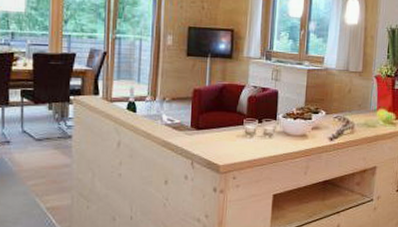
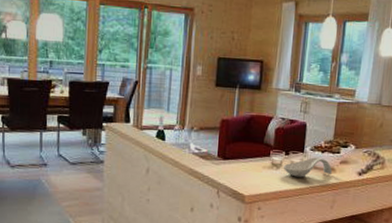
spoon rest: none [256,124,304,145] -> present [283,157,332,178]

